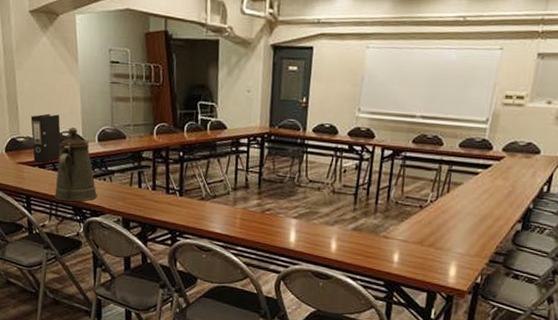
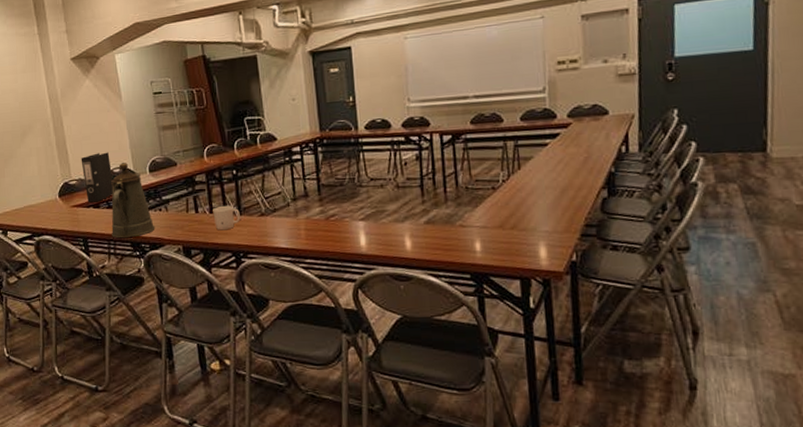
mug: none [155,184,181,209] -> present [213,205,240,231]

